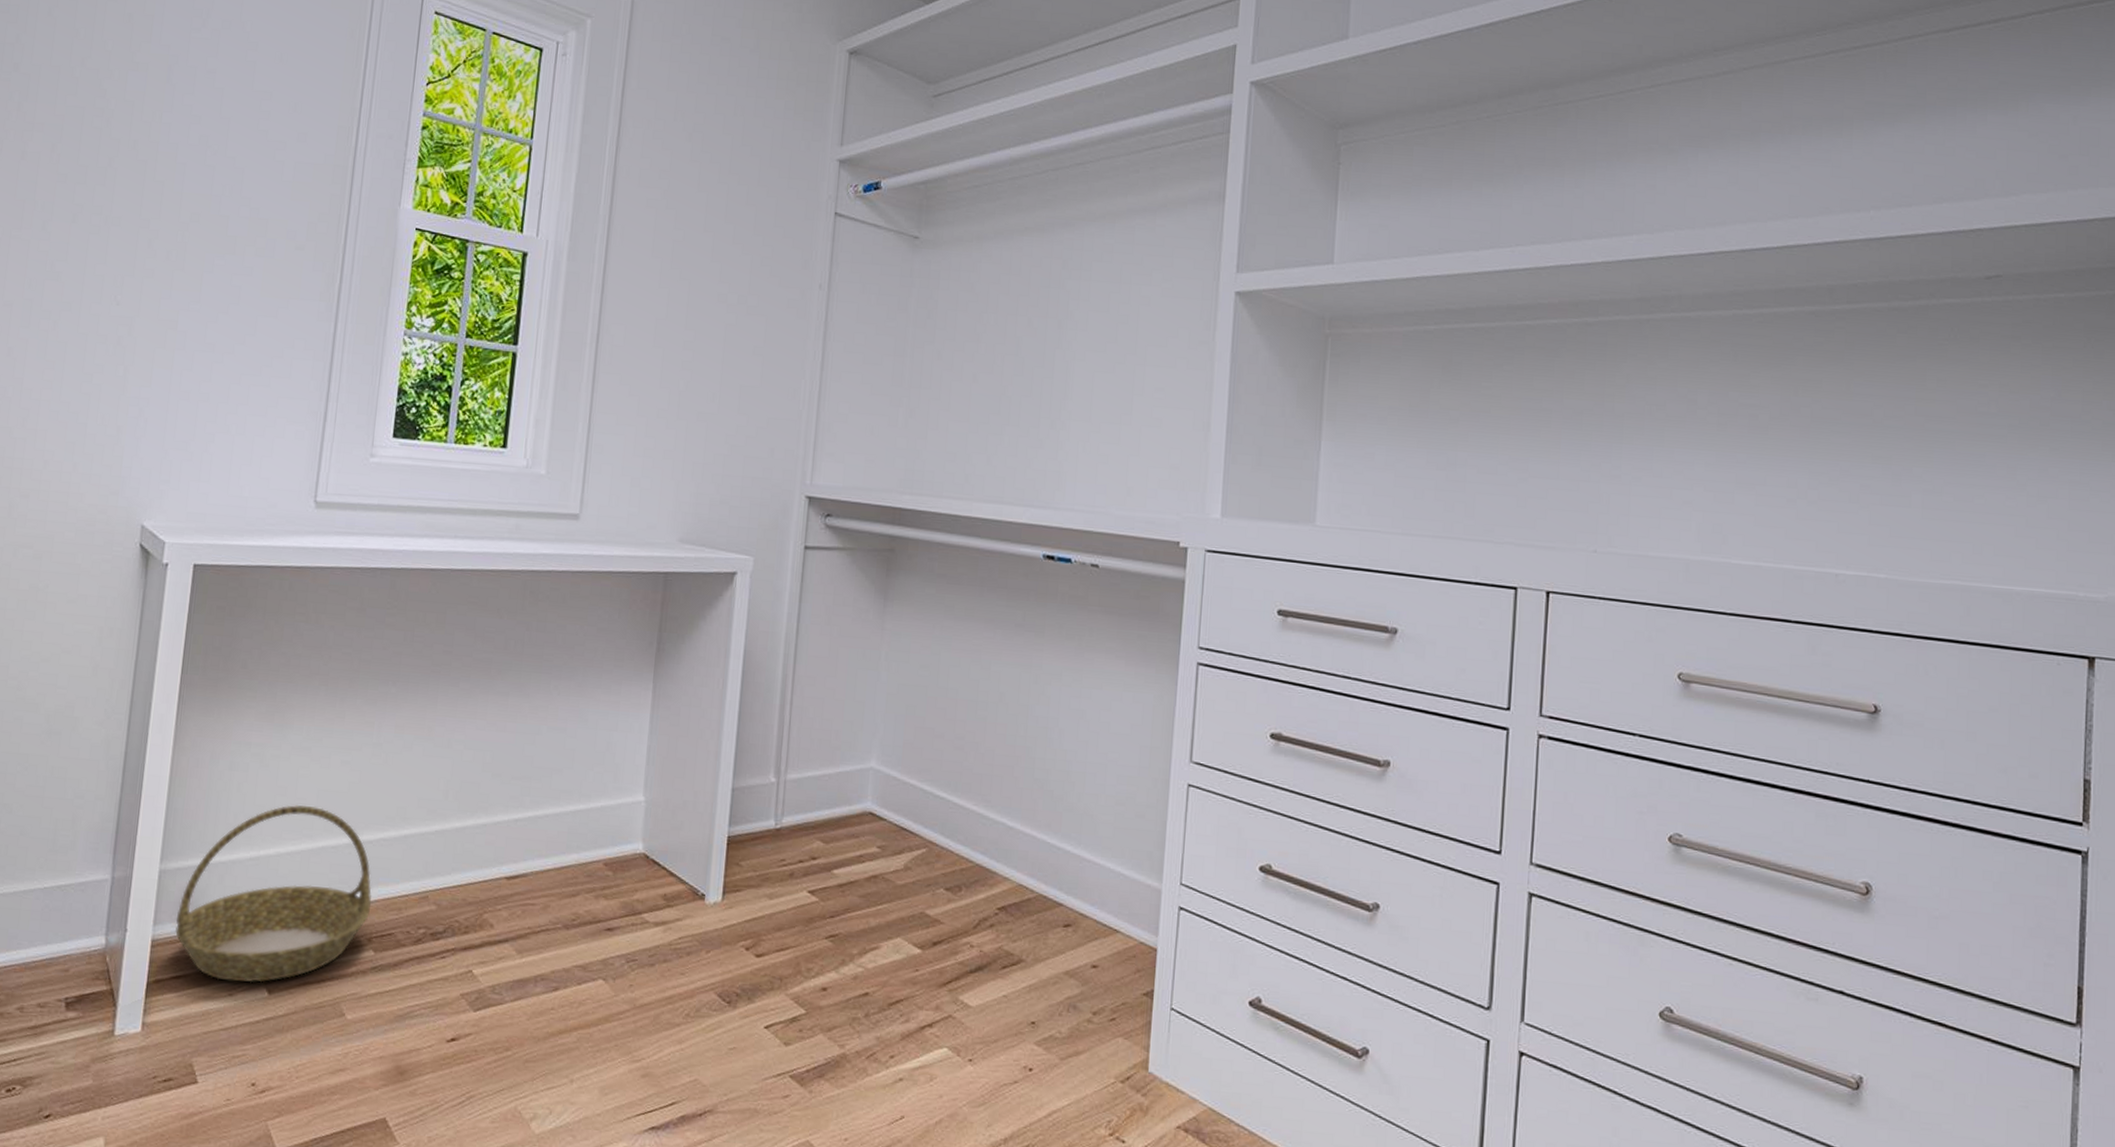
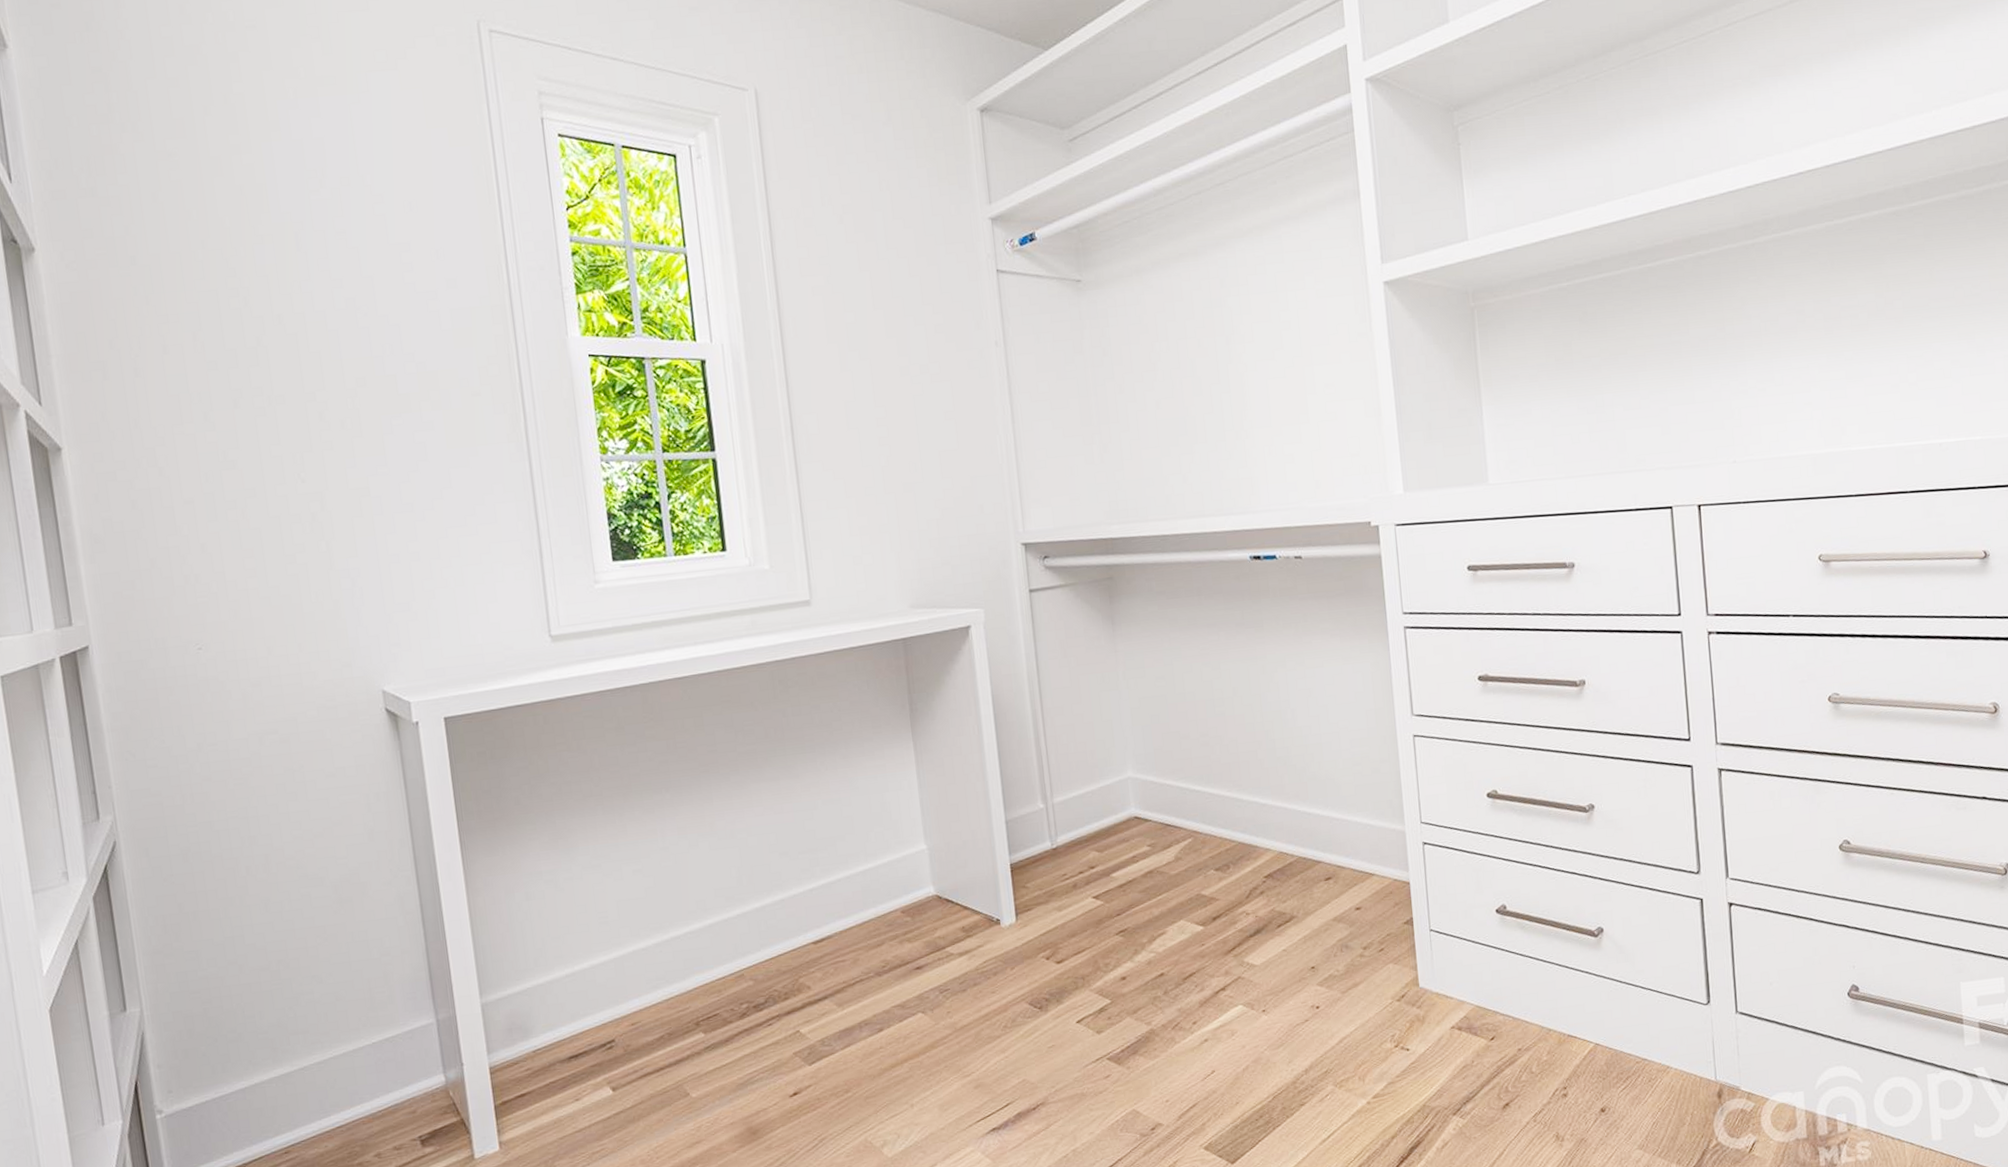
basket: present [174,805,372,983] -> none [508,916,692,1089]

